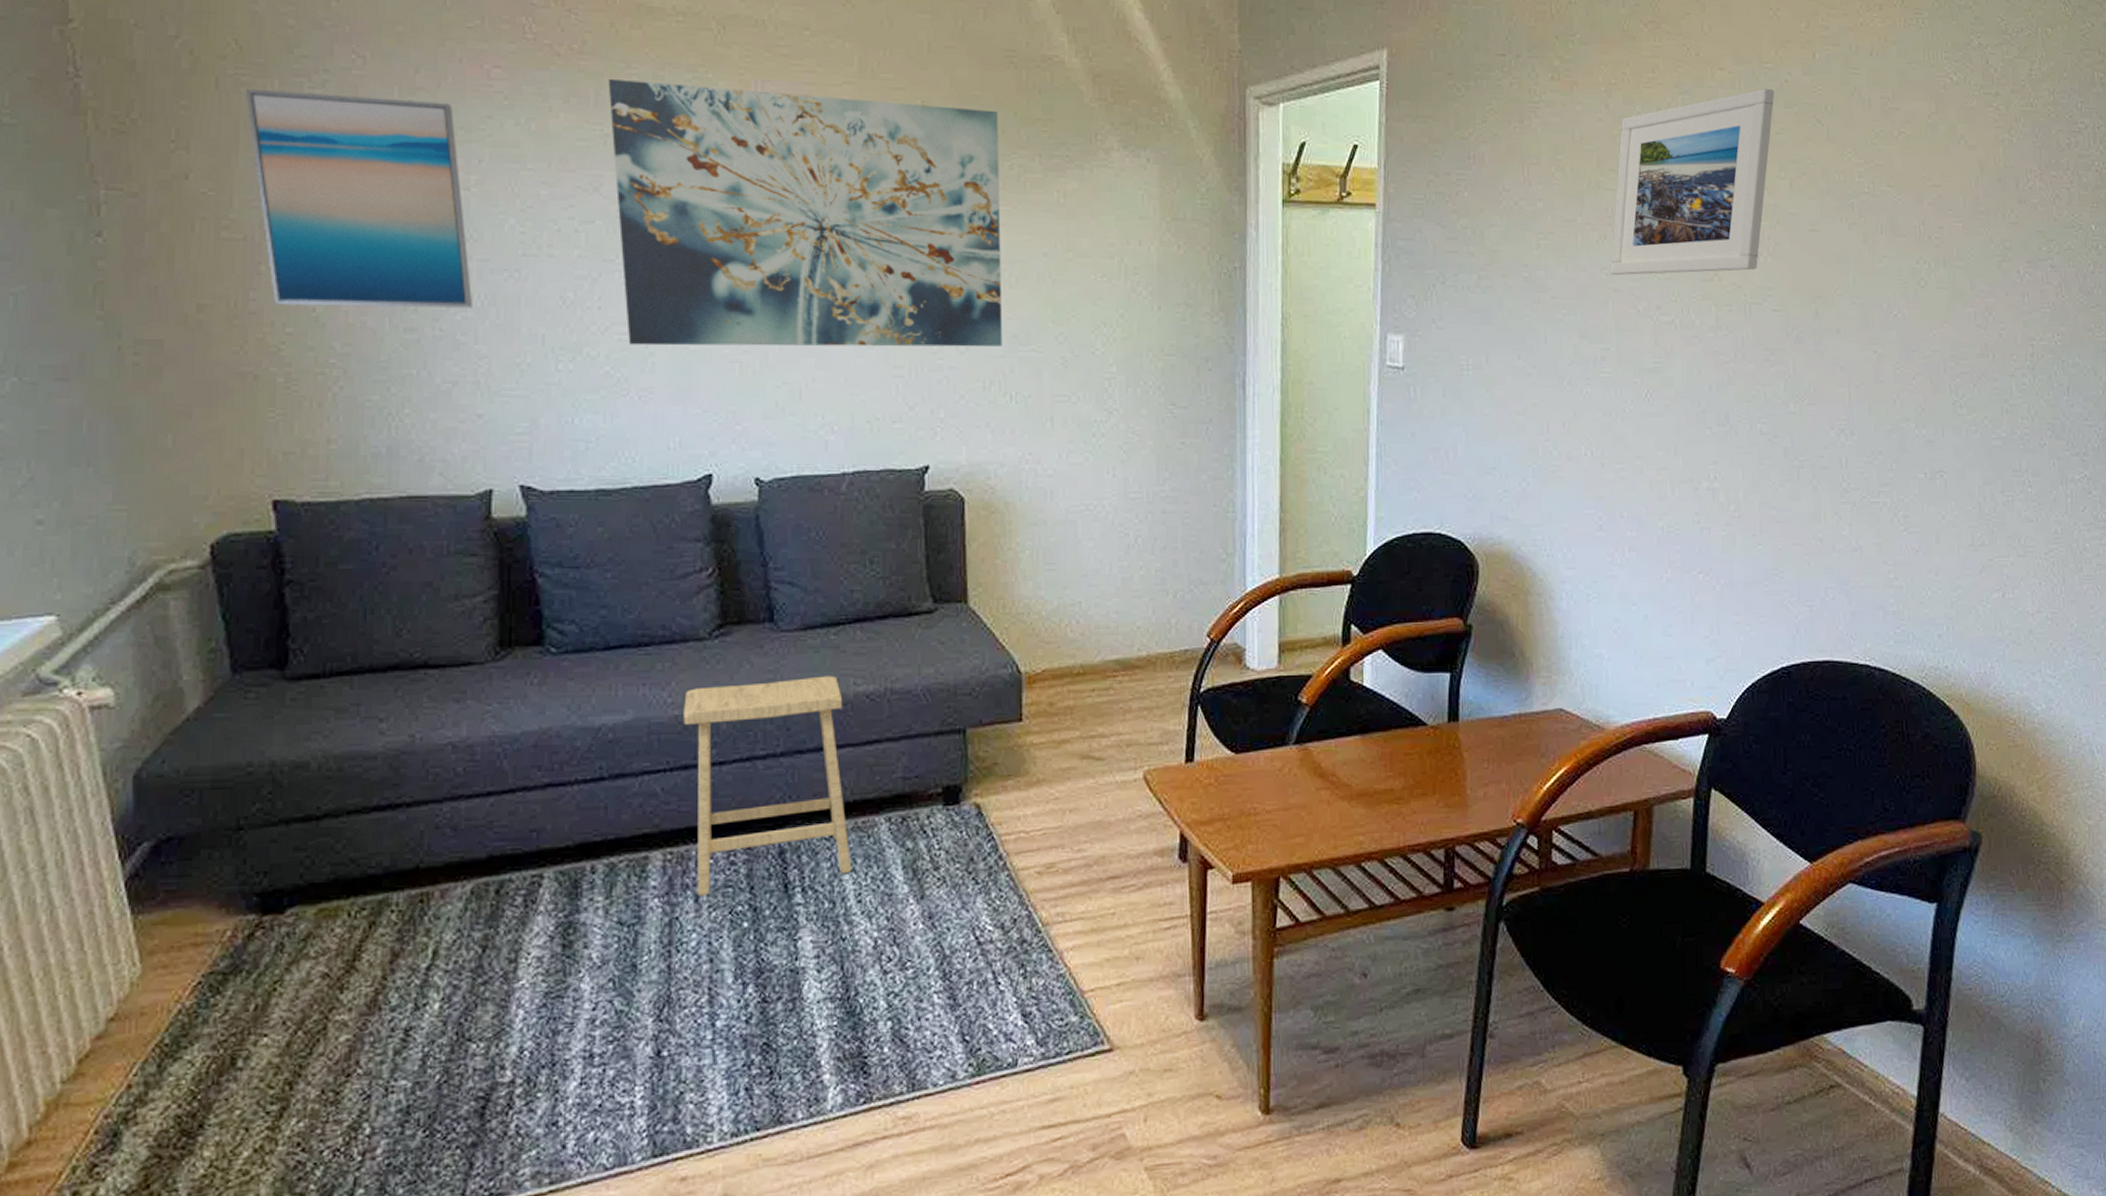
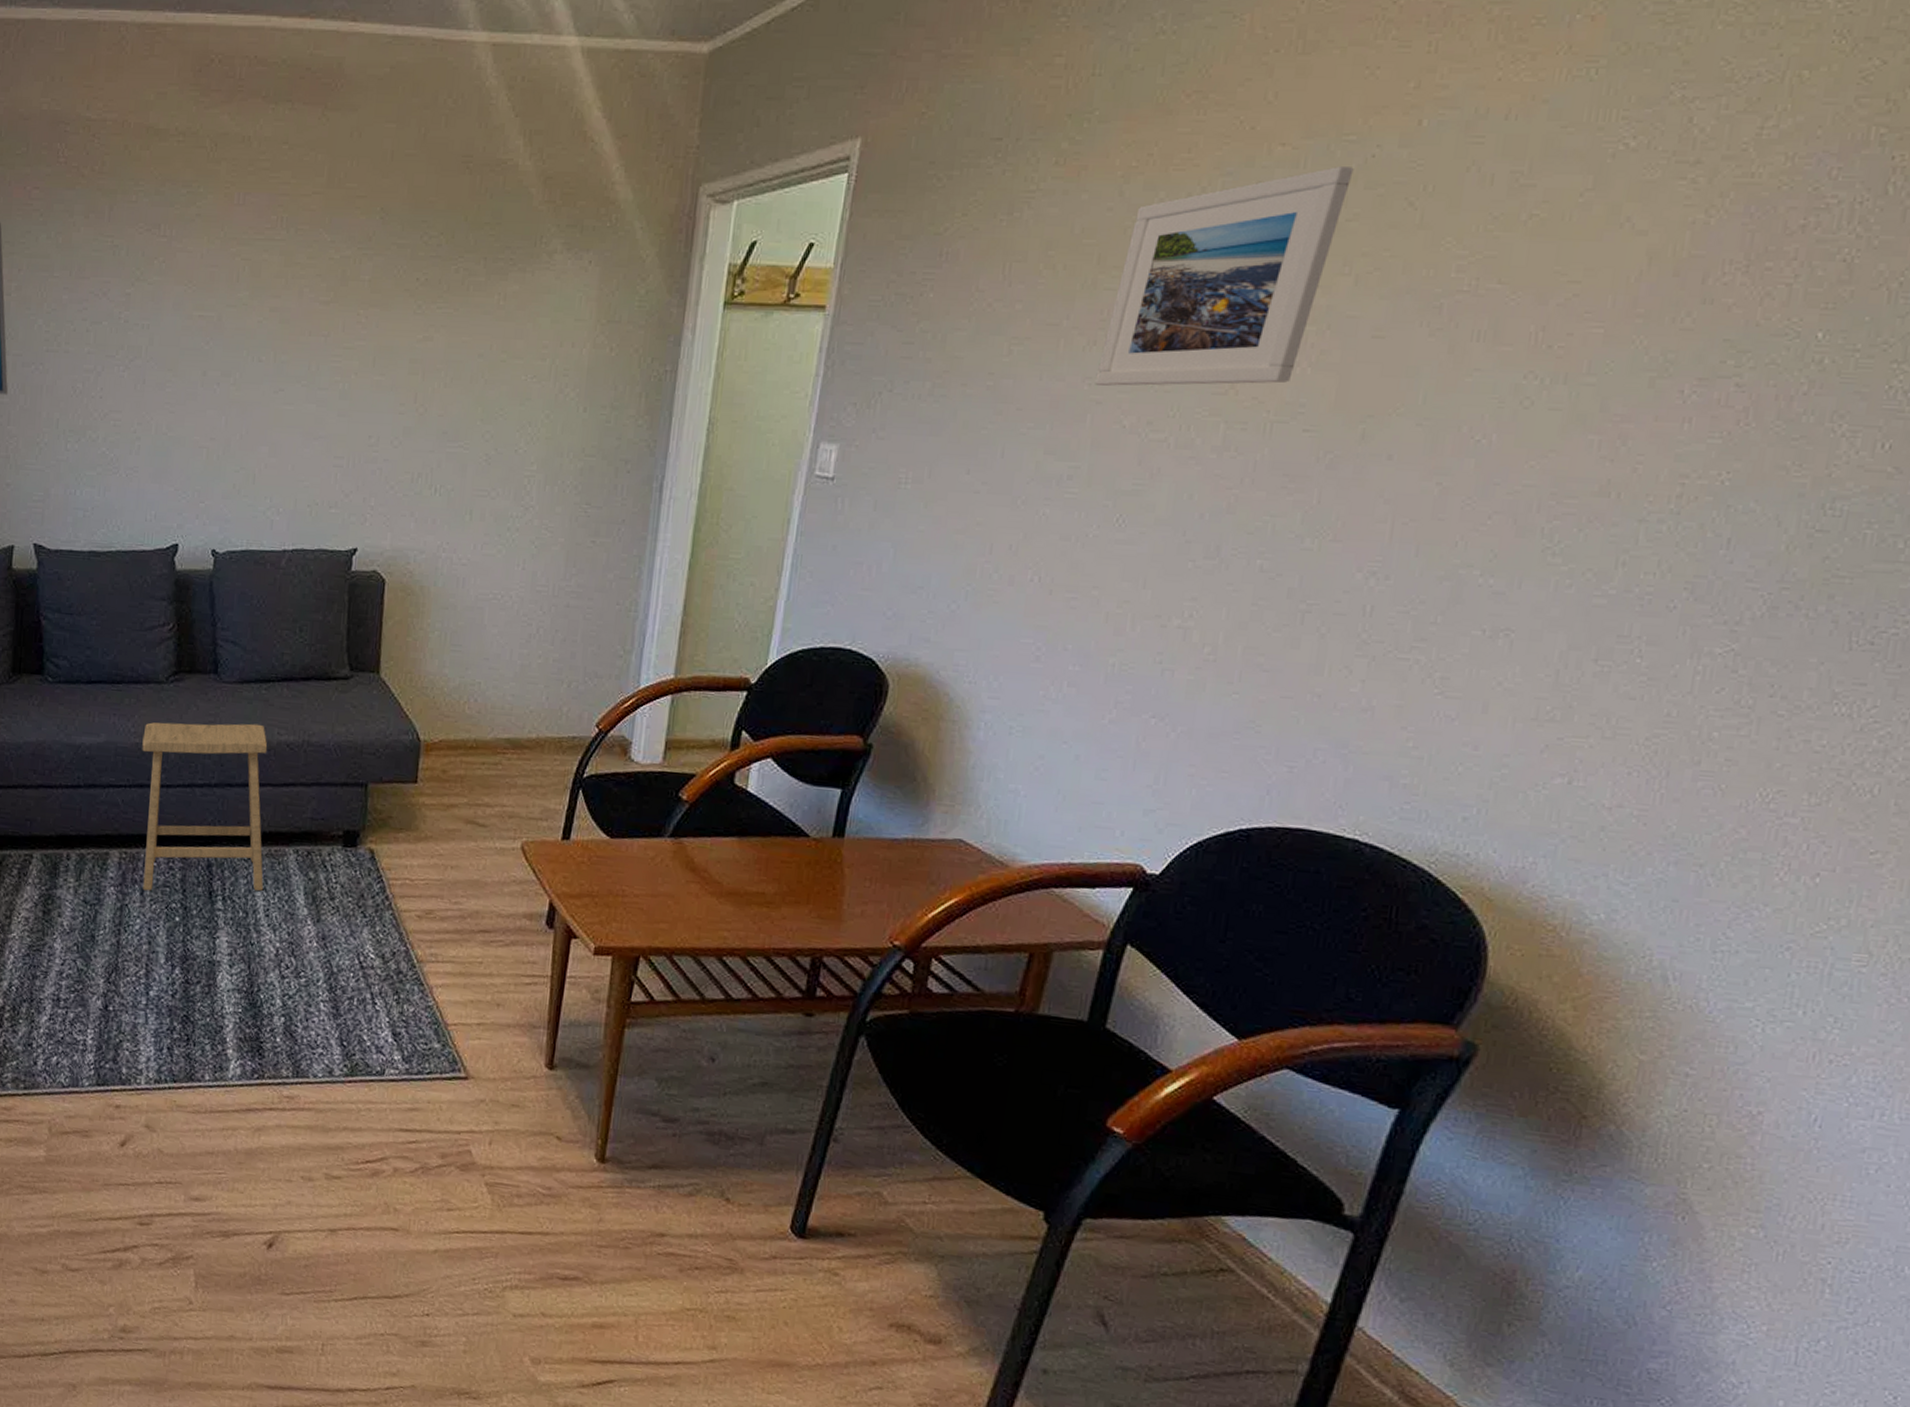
wall art: present [608,79,1003,347] -> none [119,196,450,442]

